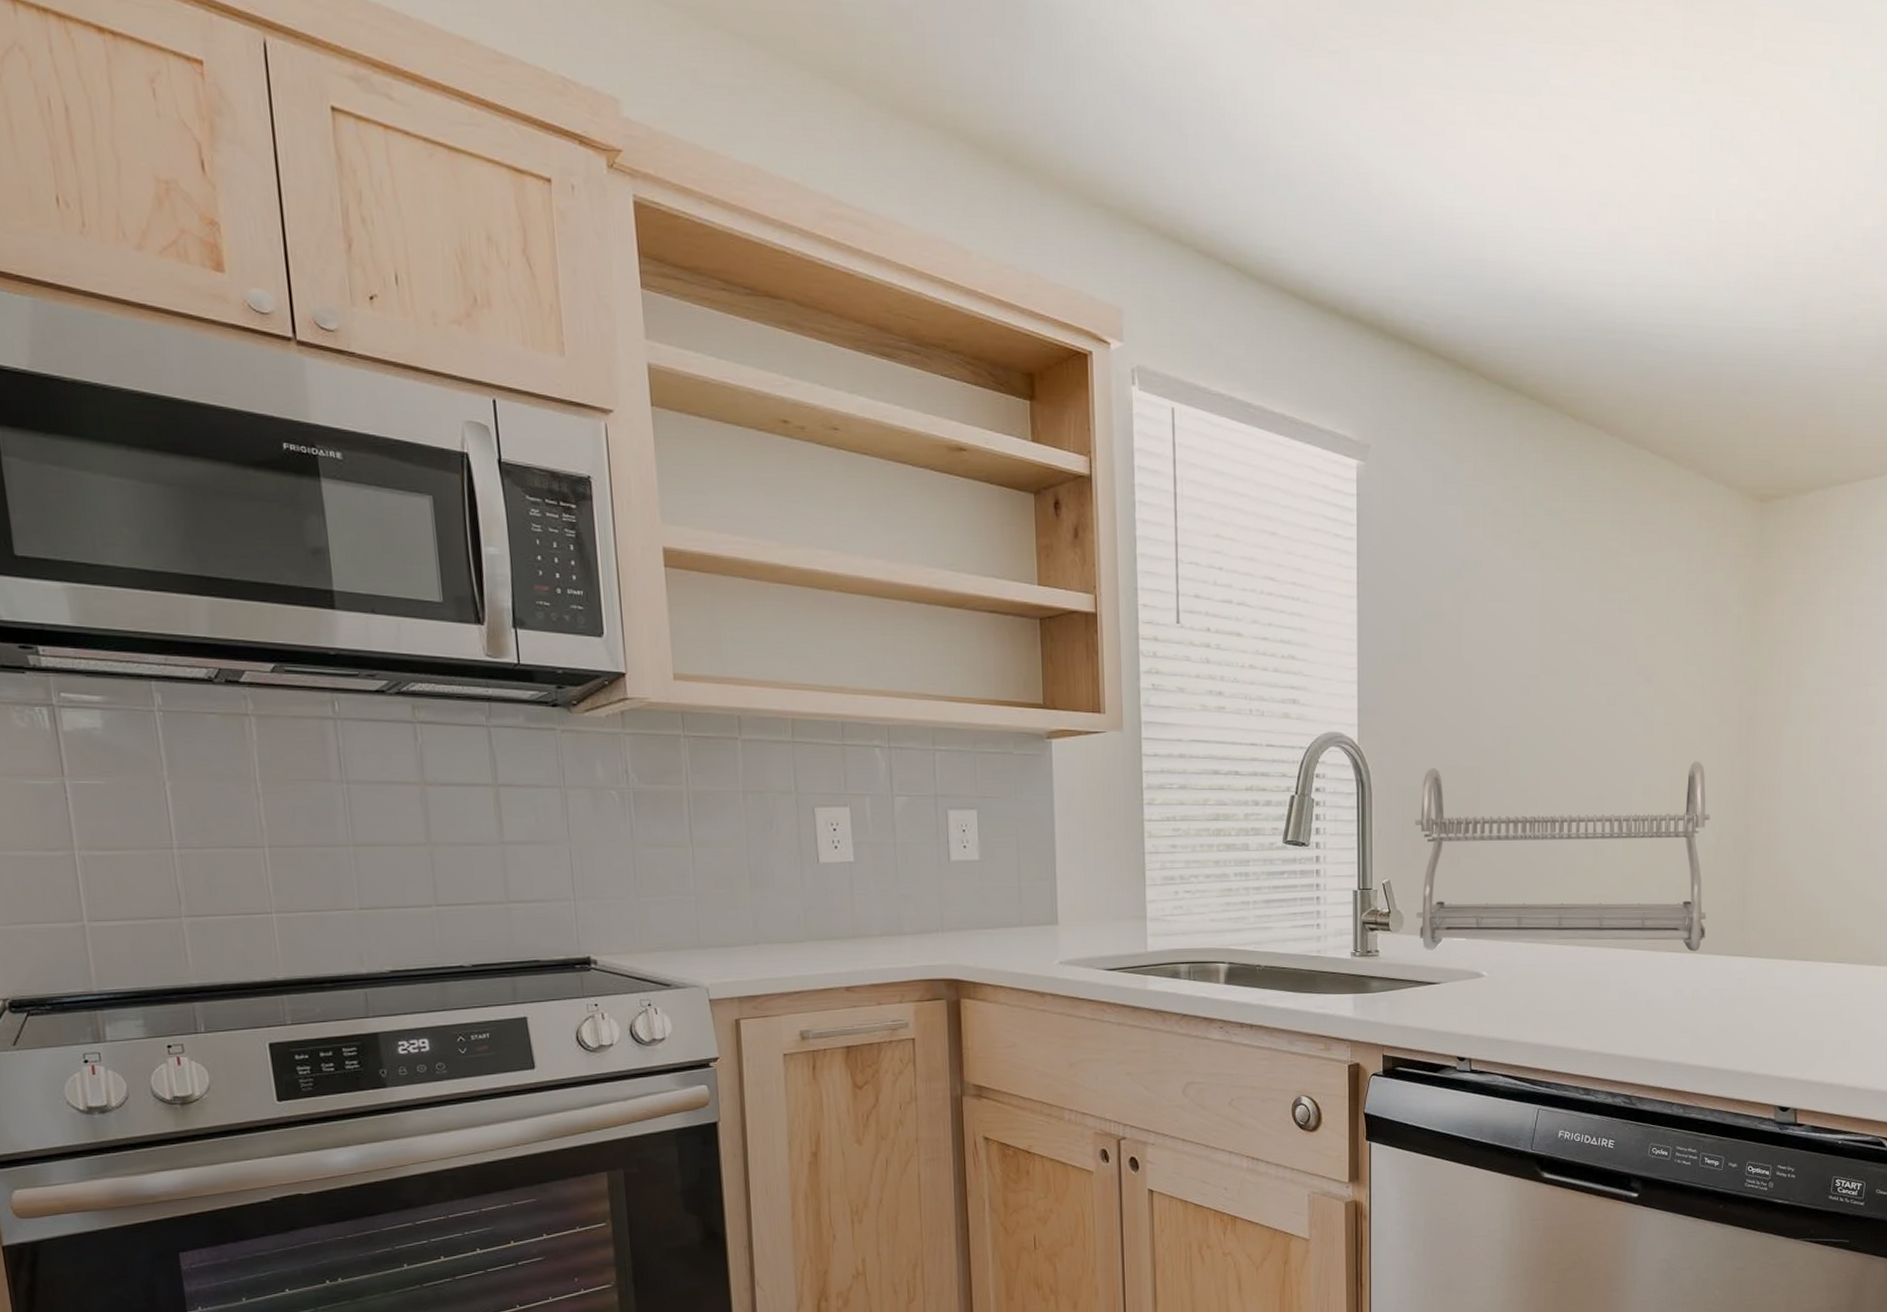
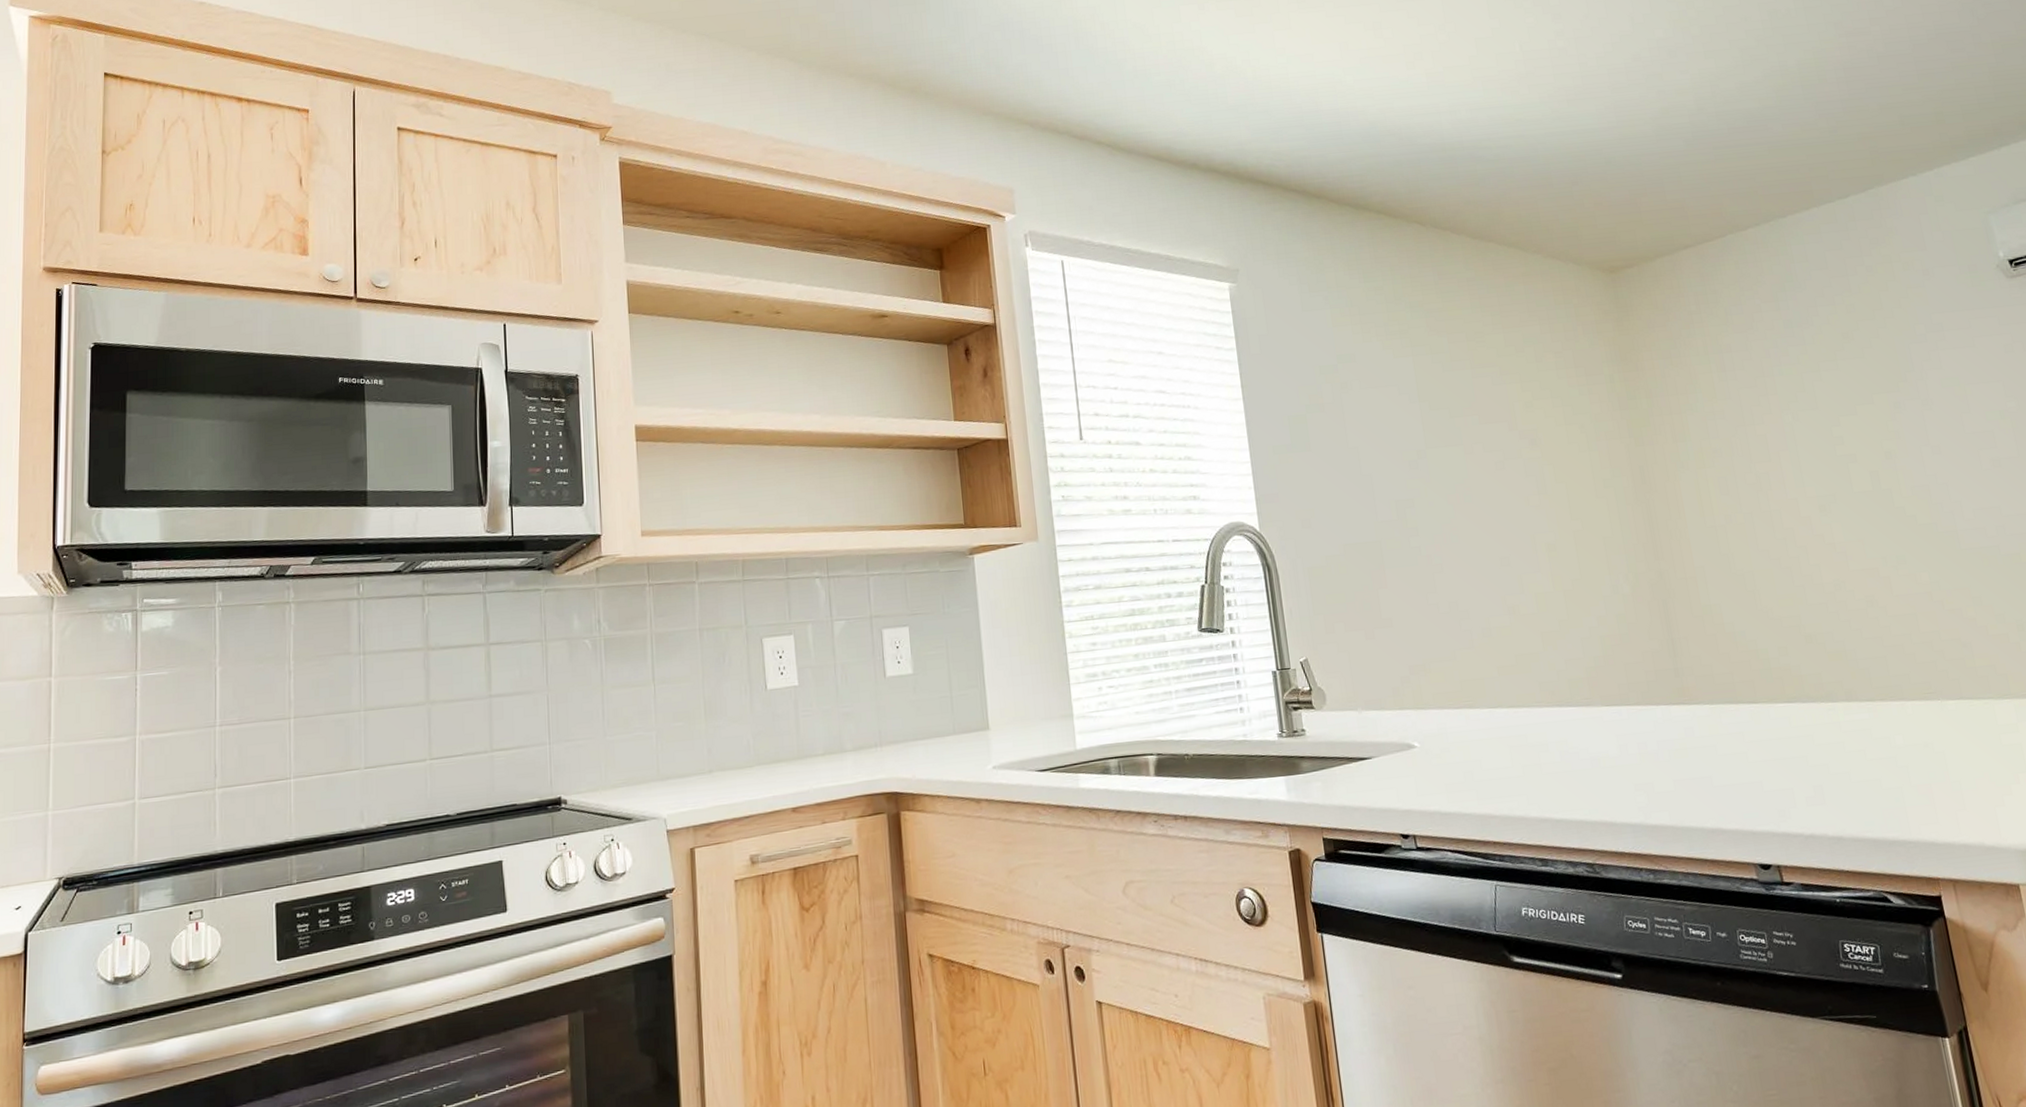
dish rack: present [1414,761,1710,952] -> none [1323,513,1640,725]

